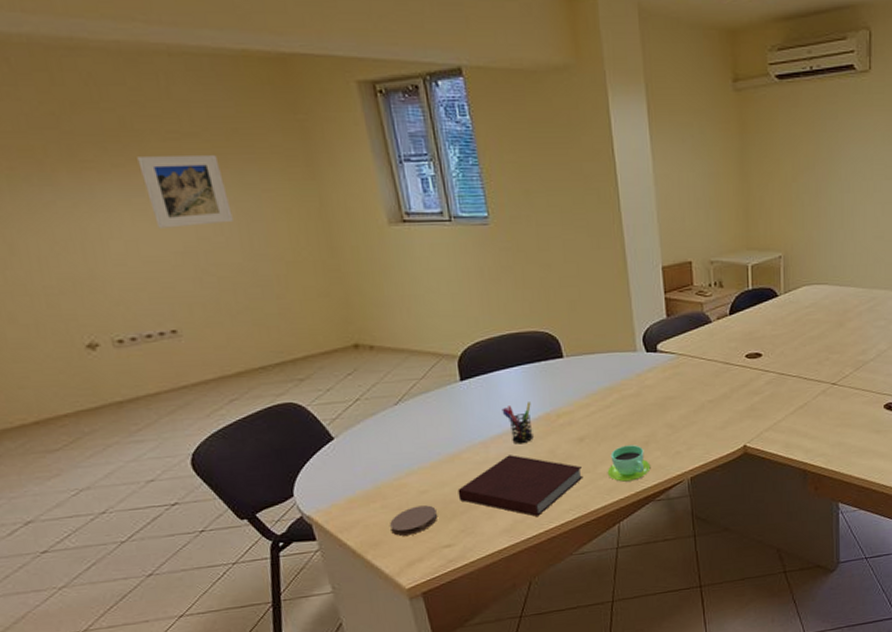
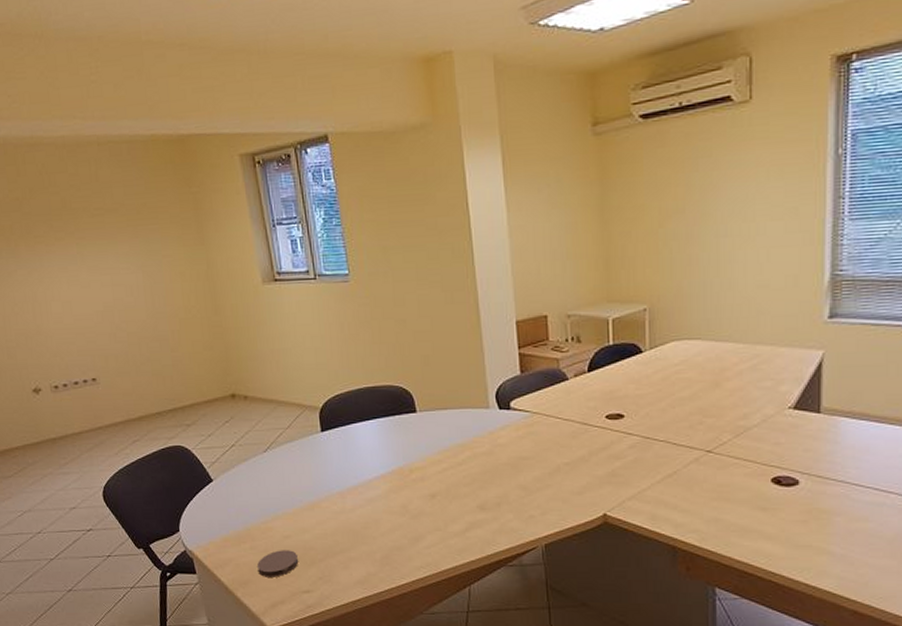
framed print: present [137,154,233,228] -> none [73,226,140,291]
notebook: present [457,455,584,517] -> none [317,507,435,571]
pen holder: present [502,402,534,444] -> none [358,455,387,497]
cup: present [607,445,651,482] -> none [458,505,503,543]

